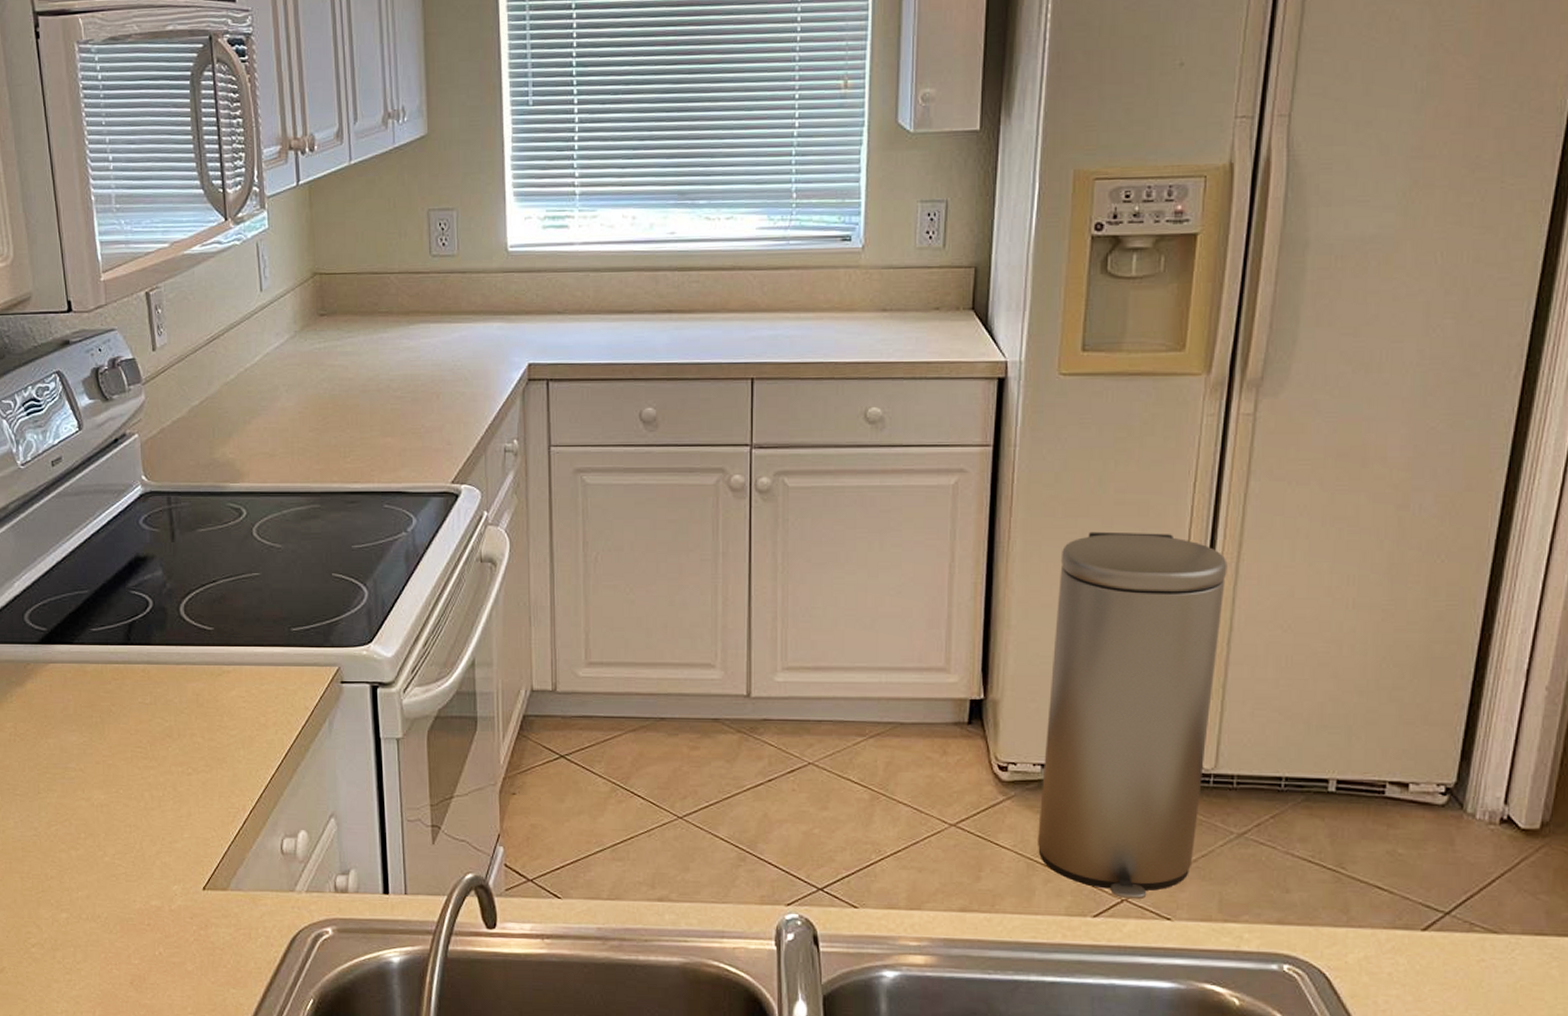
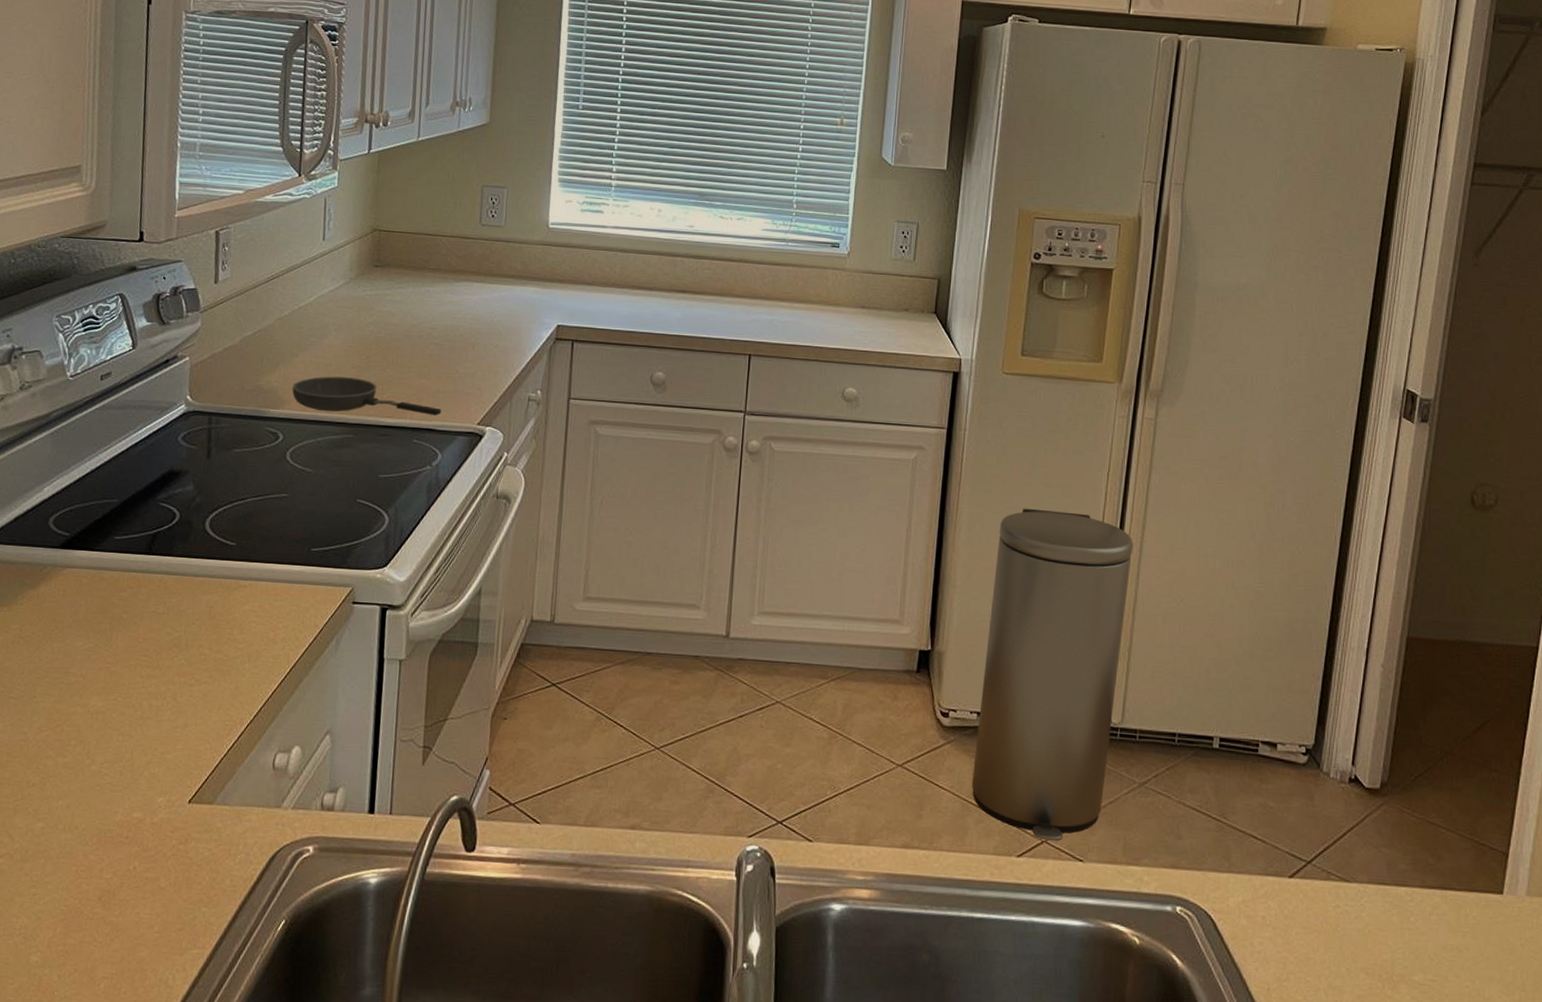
frying pan: none [249,442,411,482] -> present [292,376,441,416]

